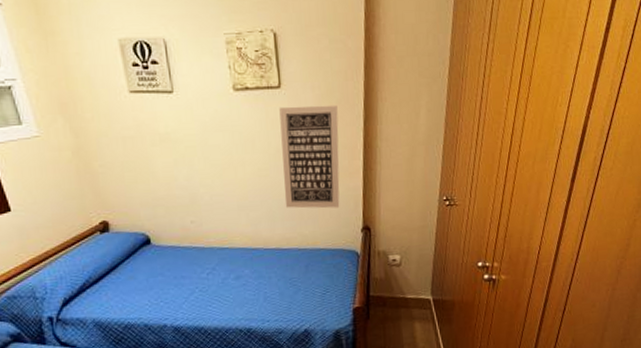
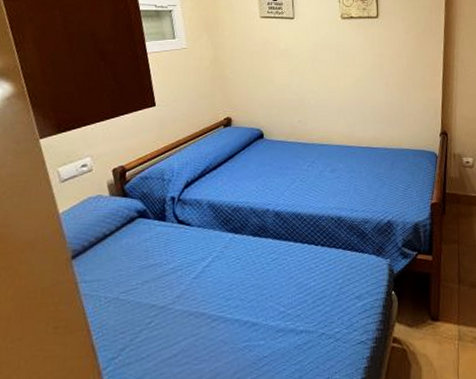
wall art: present [279,105,340,209] -> none [376,32,423,115]

